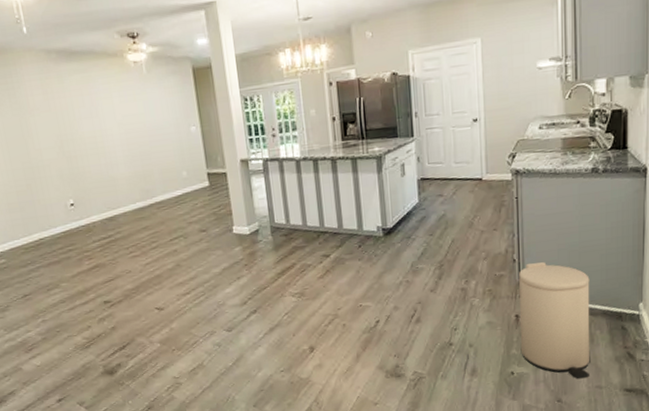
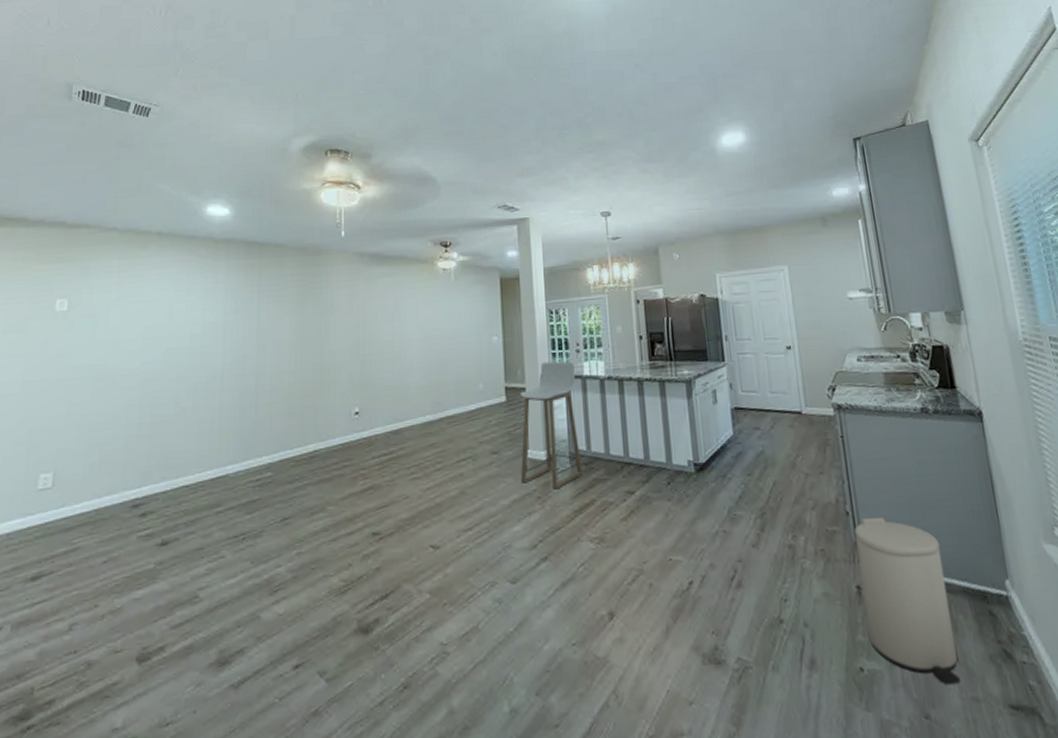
bar stool: none [222,146,283,258] -> present [520,361,583,490]

